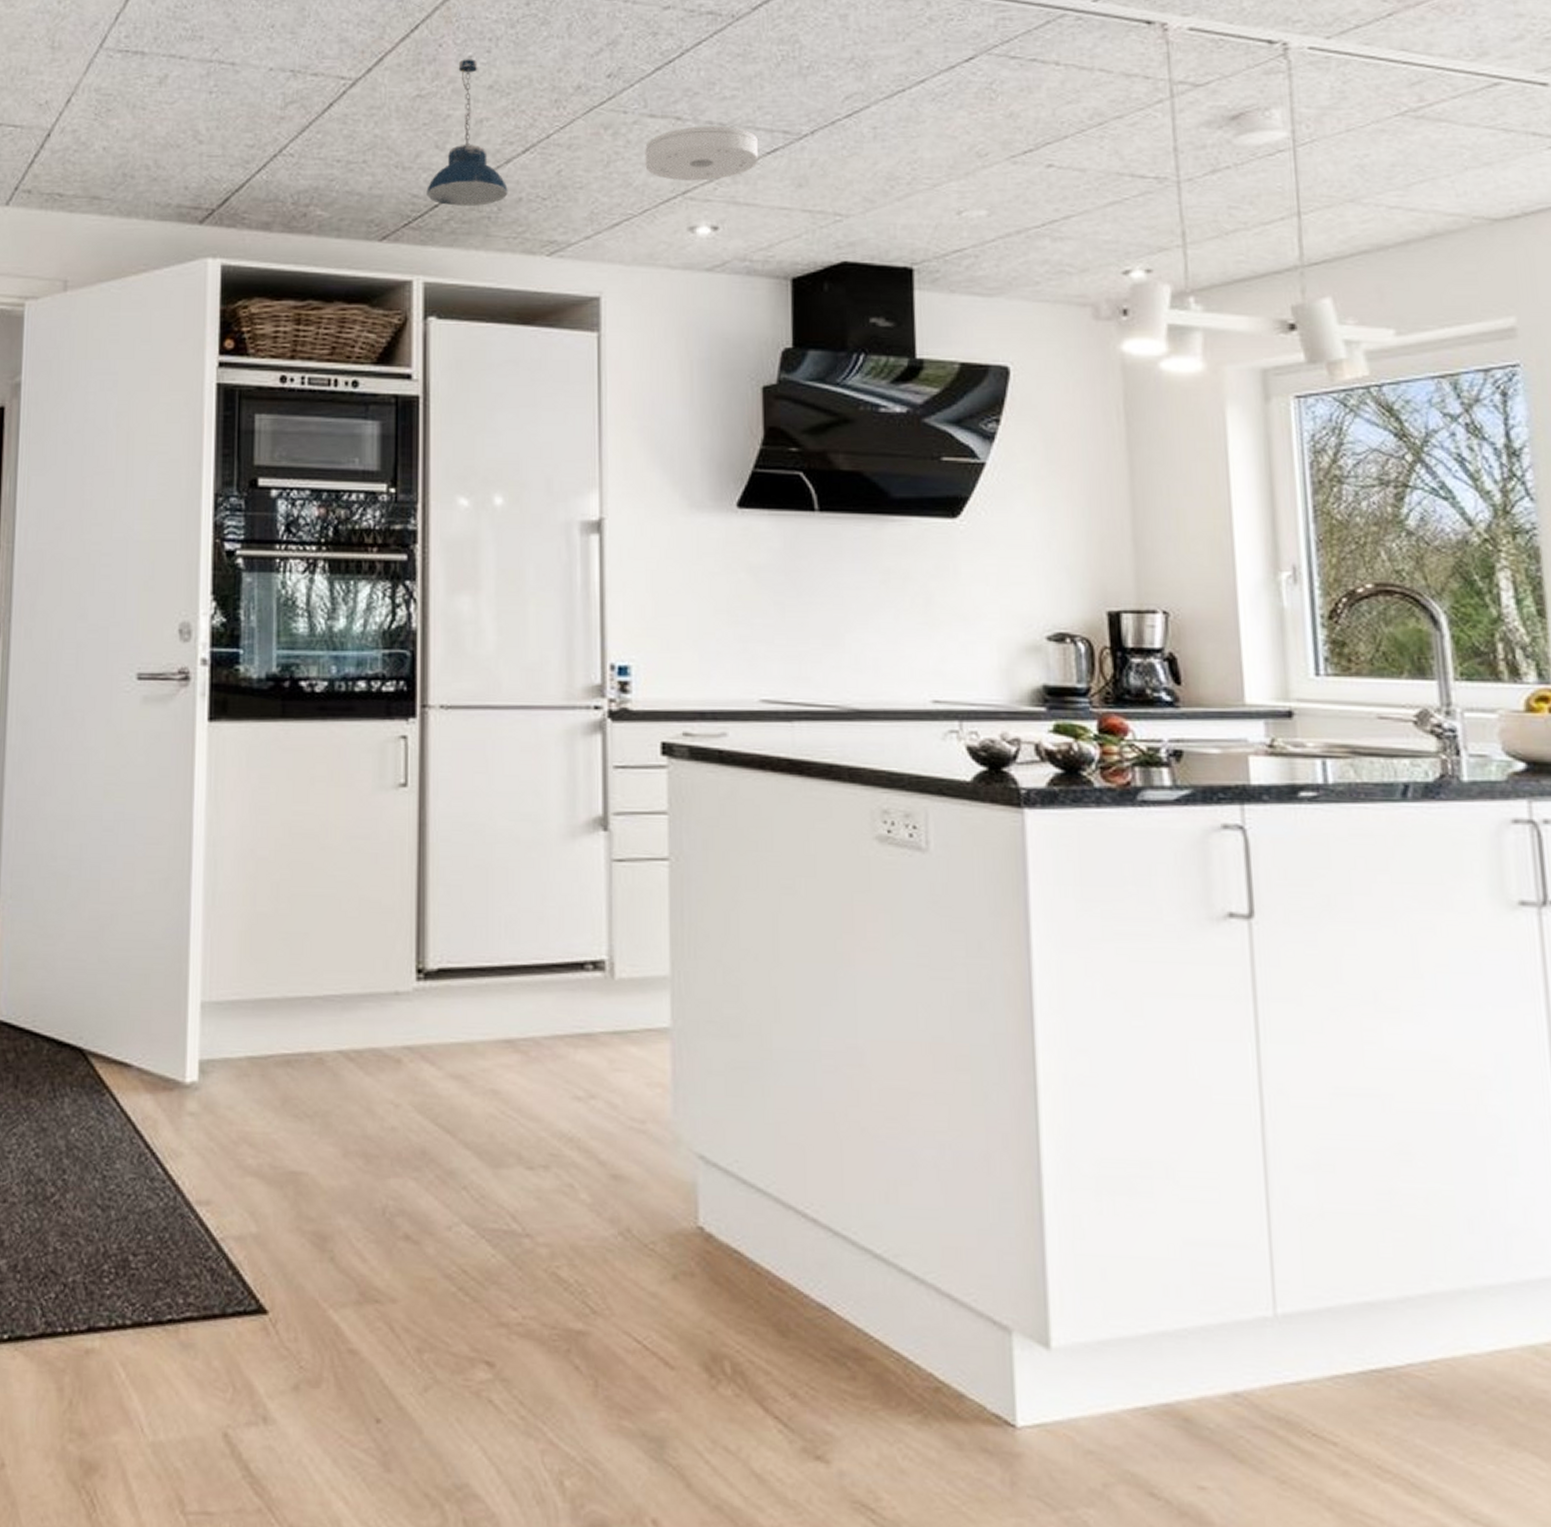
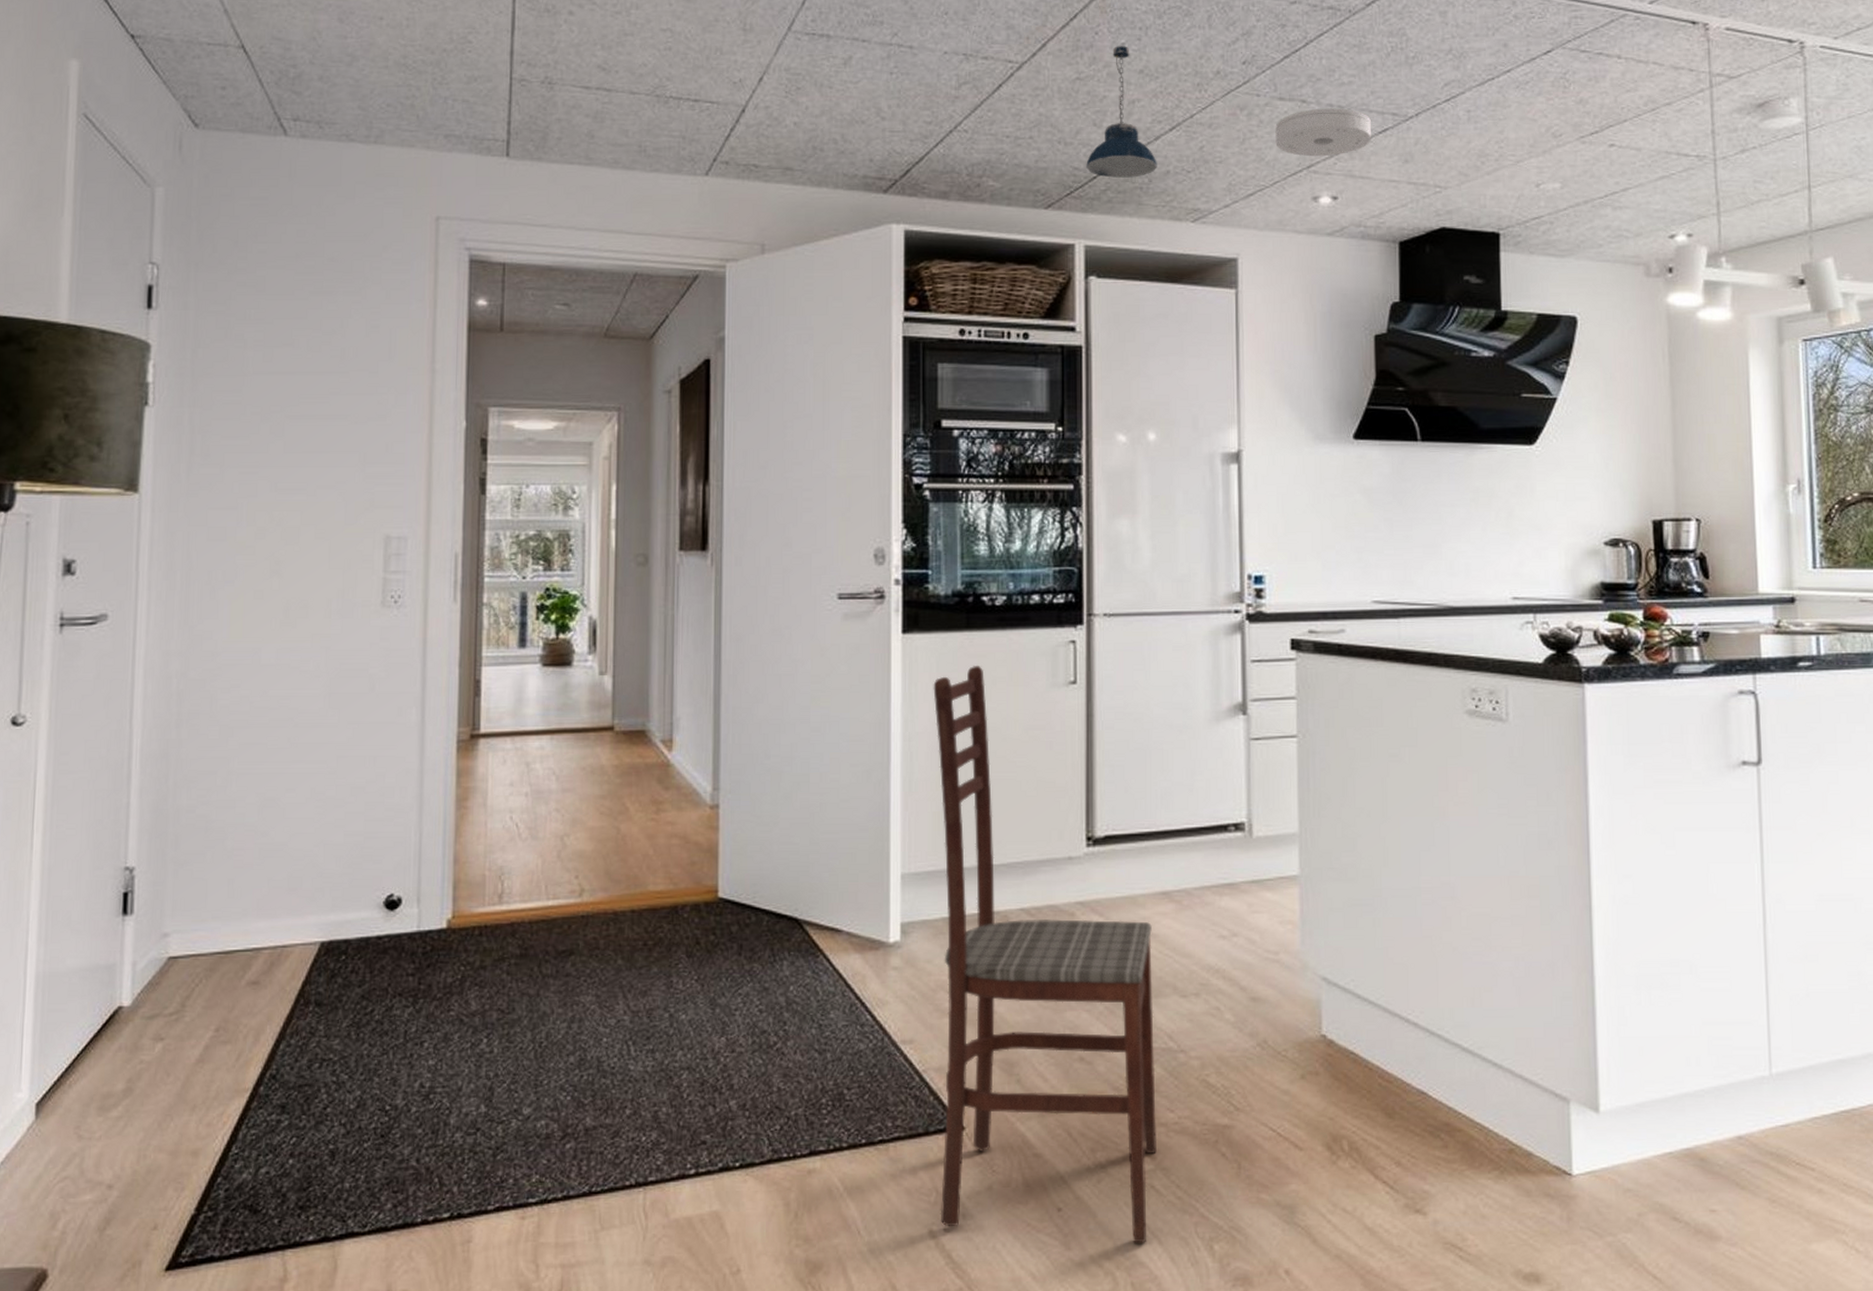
dining chair: none [237,762,497,1471] -> present [933,666,1158,1243]

